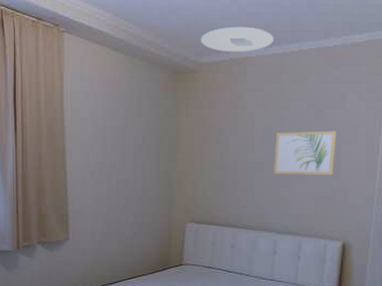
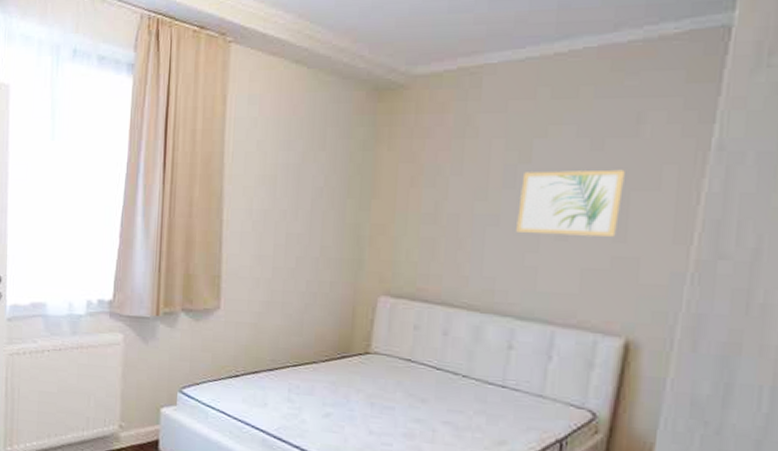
ceiling light: present [201,26,274,52] -> none [416,20,529,58]

